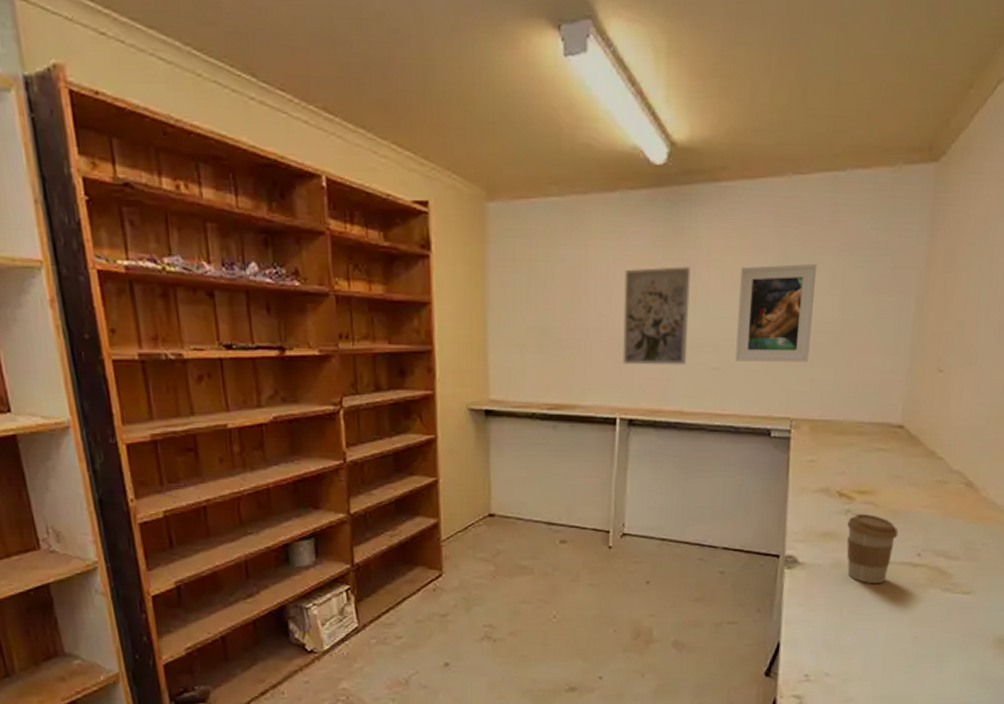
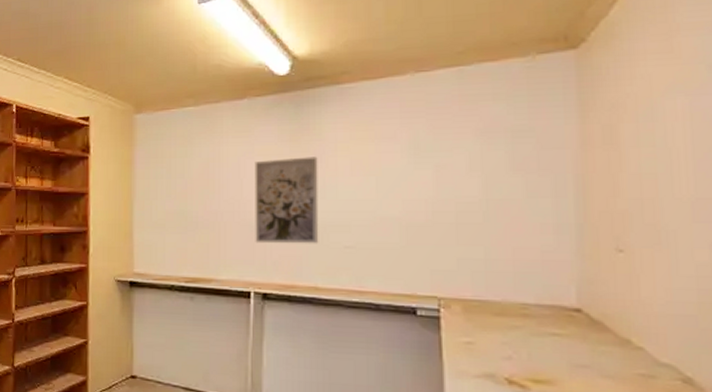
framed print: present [736,264,818,362] -> none [369,149,453,242]

